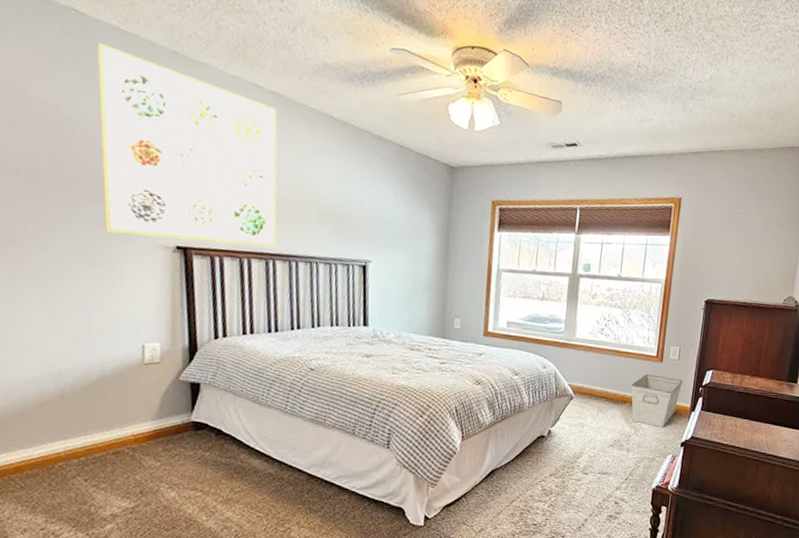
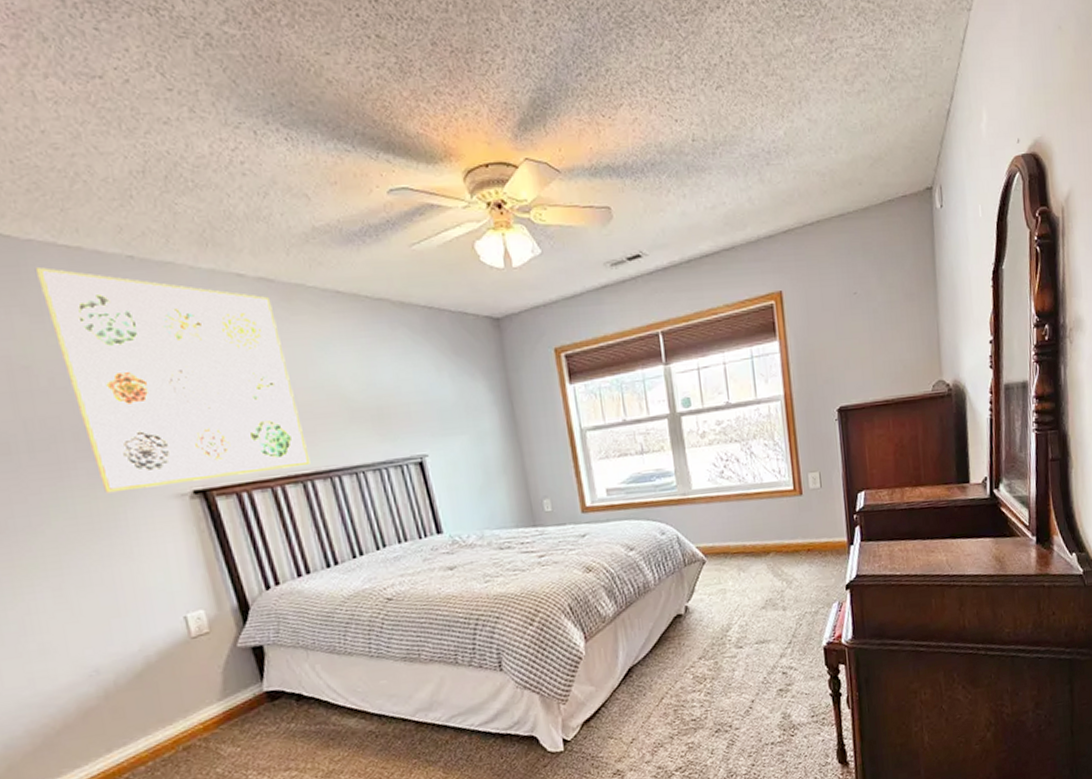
storage bin: present [631,374,683,427] -> none [770,510,832,574]

